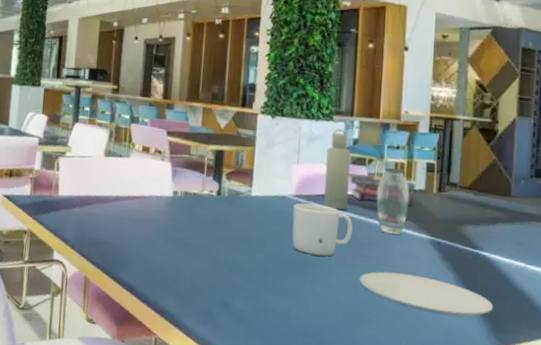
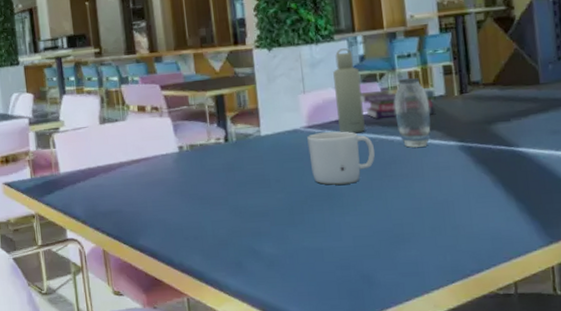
plate: present [359,271,494,316] -> none [390,185,540,221]

